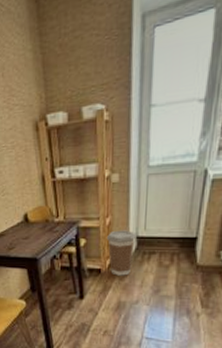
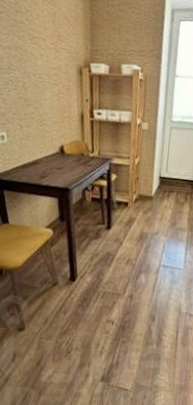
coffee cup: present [106,230,137,276] -> none [134,169,160,210]

